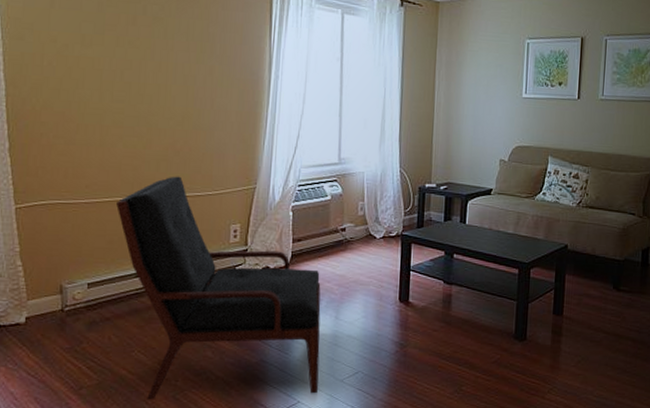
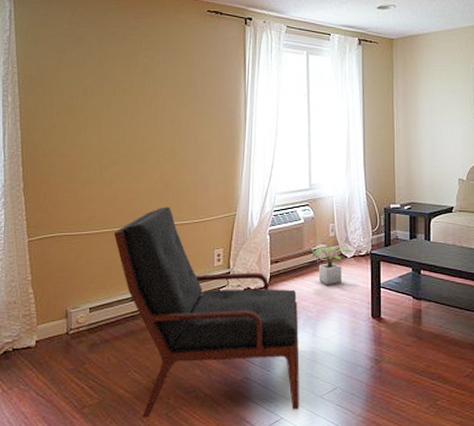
potted plant: none [338,226,381,267] -> present [312,246,352,285]

